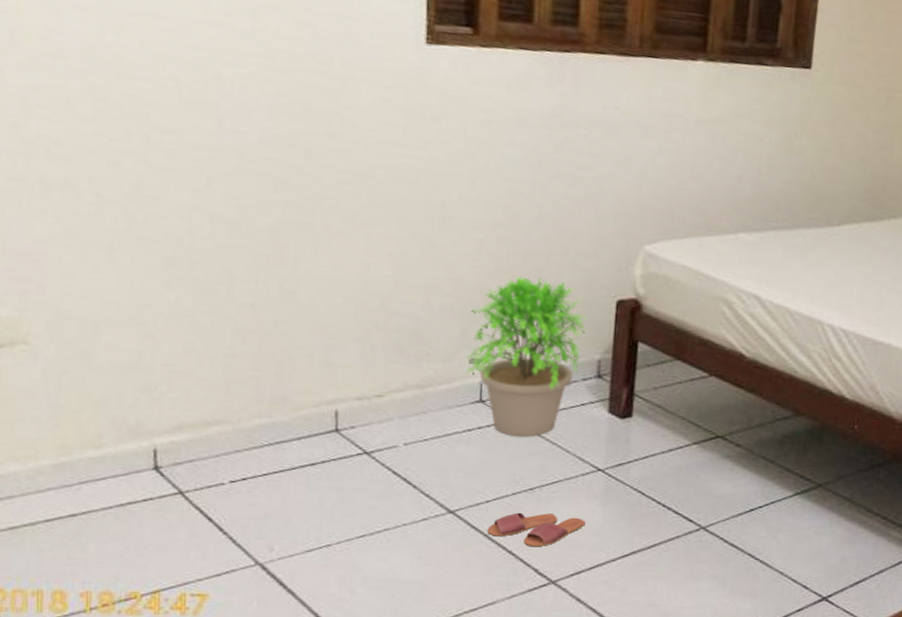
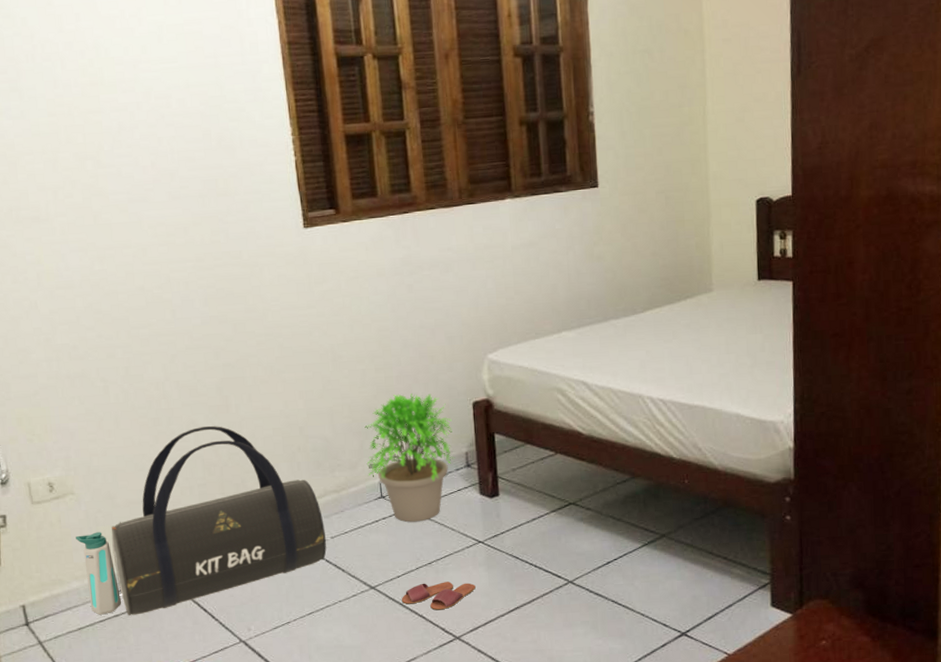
water bottle: none [22,399,83,512] -> present [76,532,121,615]
duffel bag: none [79,279,398,517] -> present [111,426,327,616]

